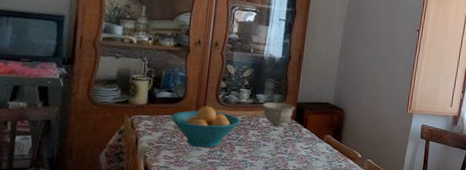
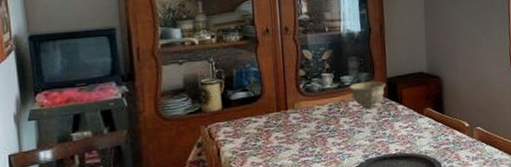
fruit bowl: present [170,106,241,148] -> none [251,99,329,148]

